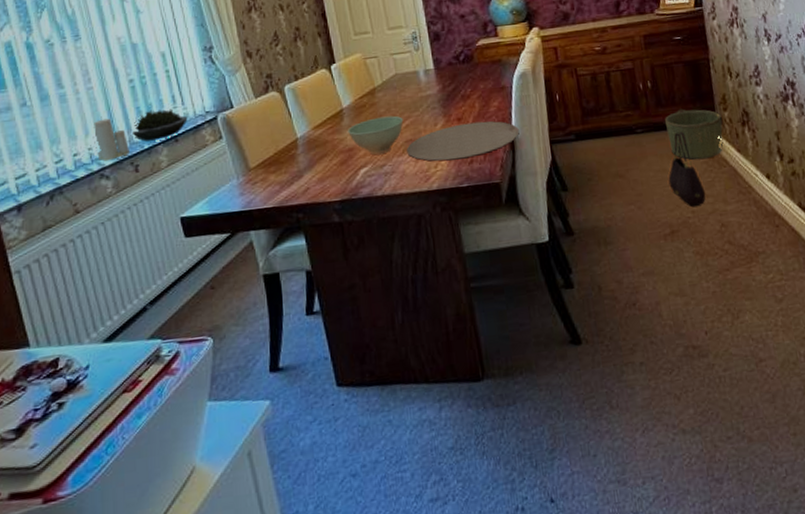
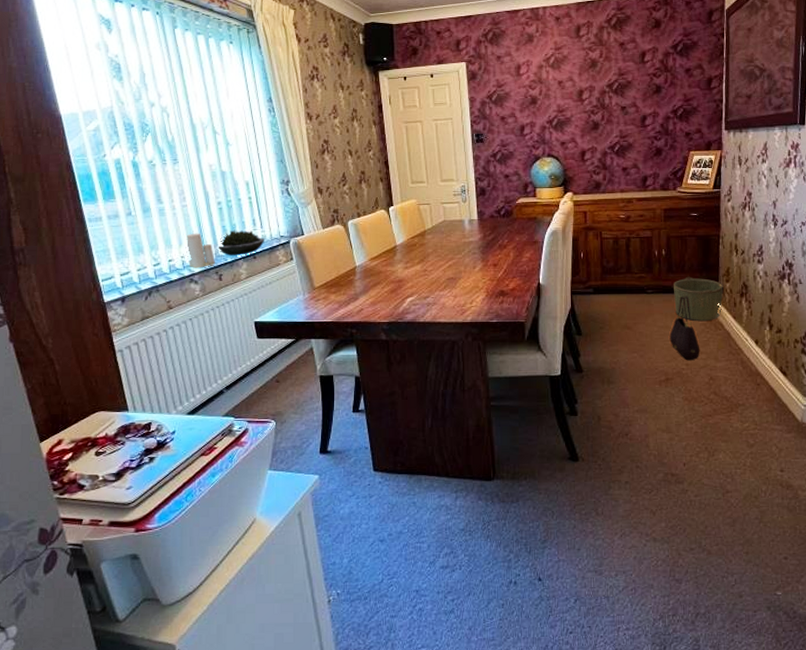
bowl: present [348,115,404,156] -> none [399,256,447,288]
placemat: present [406,121,520,162] -> none [447,269,546,299]

